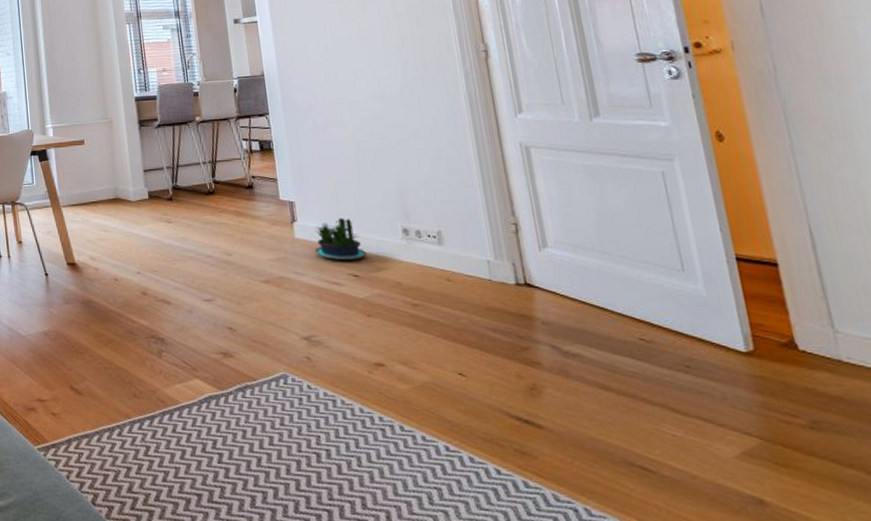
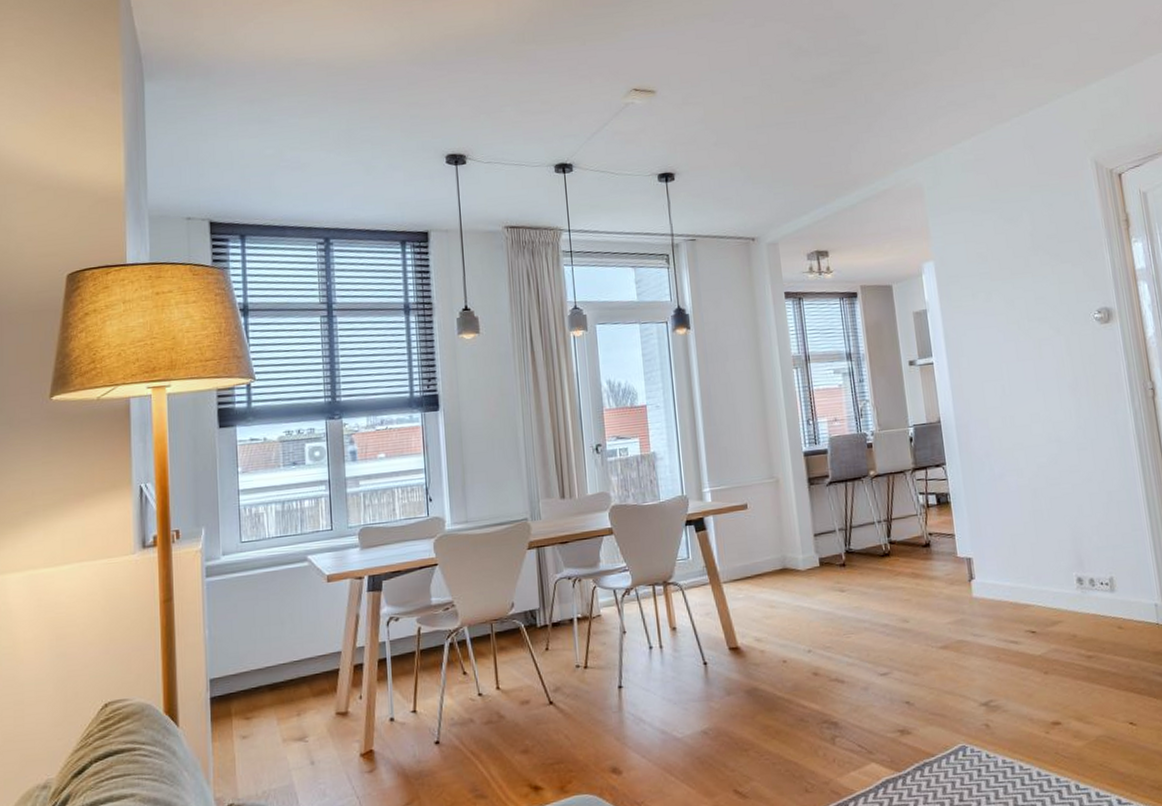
potted plant: present [314,218,366,260] -> none [992,571,1043,617]

